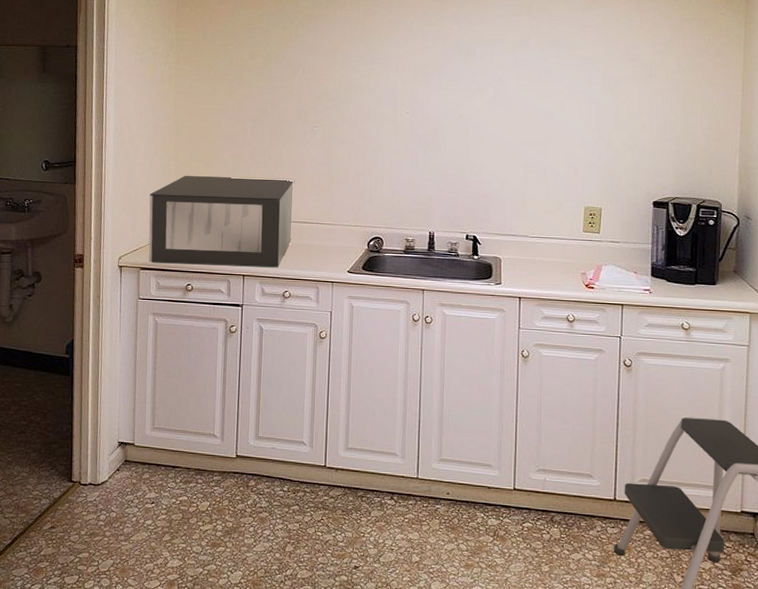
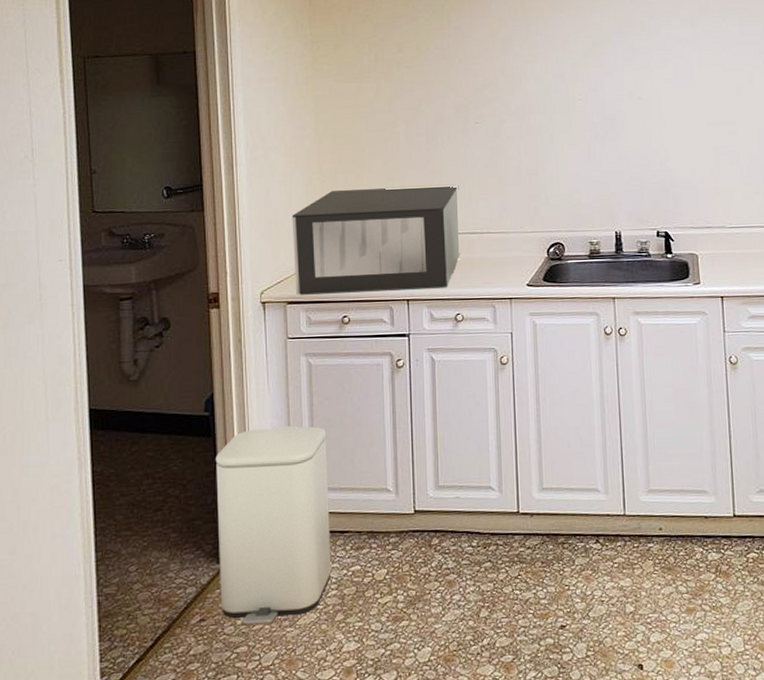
pedal bin: none [68,372,167,537] -> present [216,425,332,626]

